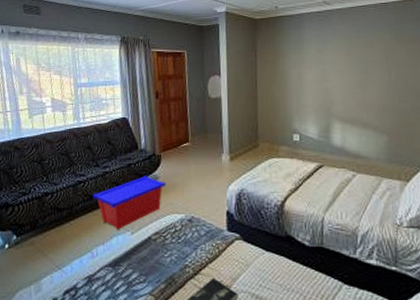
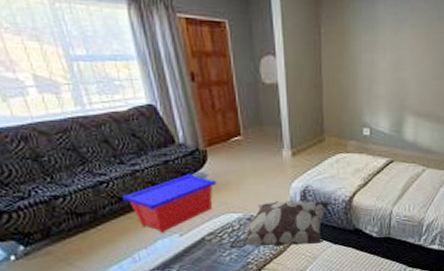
decorative pillow: none [171,202,262,251] -> present [229,199,329,249]

